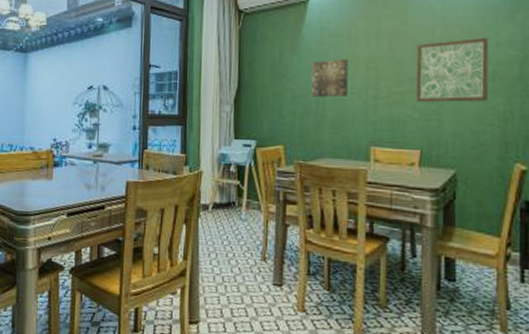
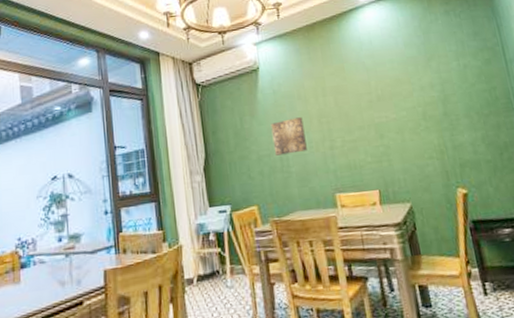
wall art: present [416,37,489,103] -> none [358,83,424,148]

